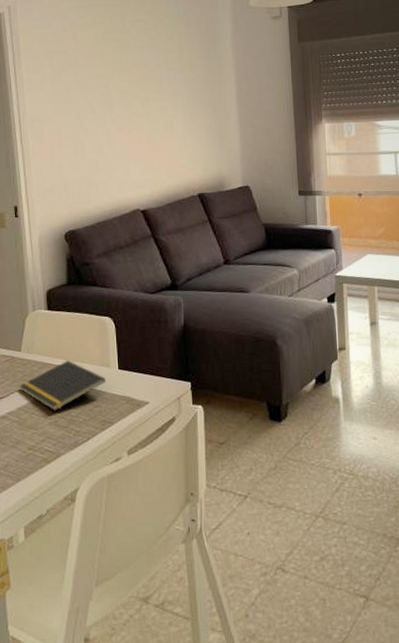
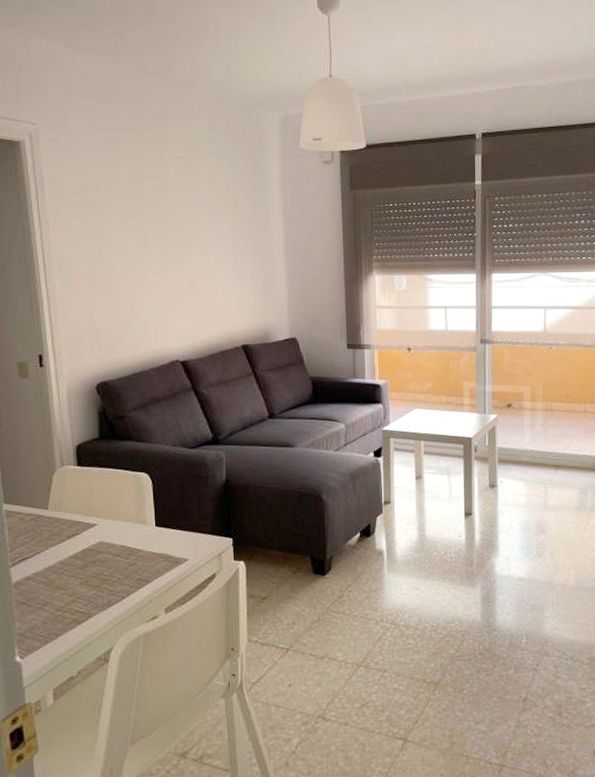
notepad: present [20,360,106,411] -> none [46,518,142,571]

